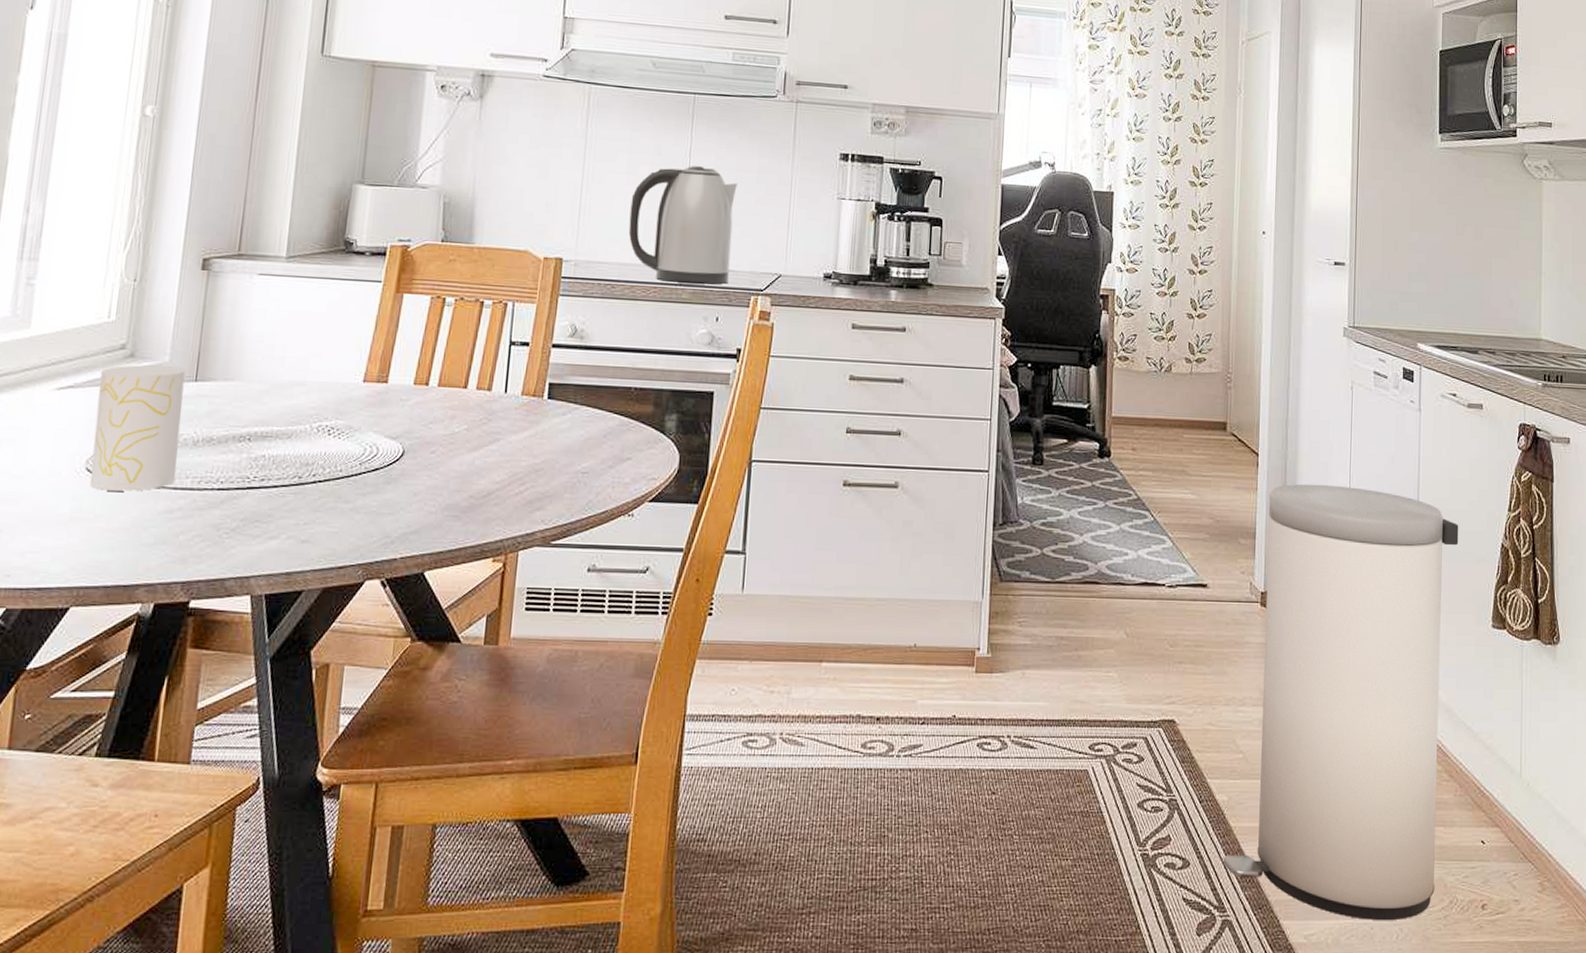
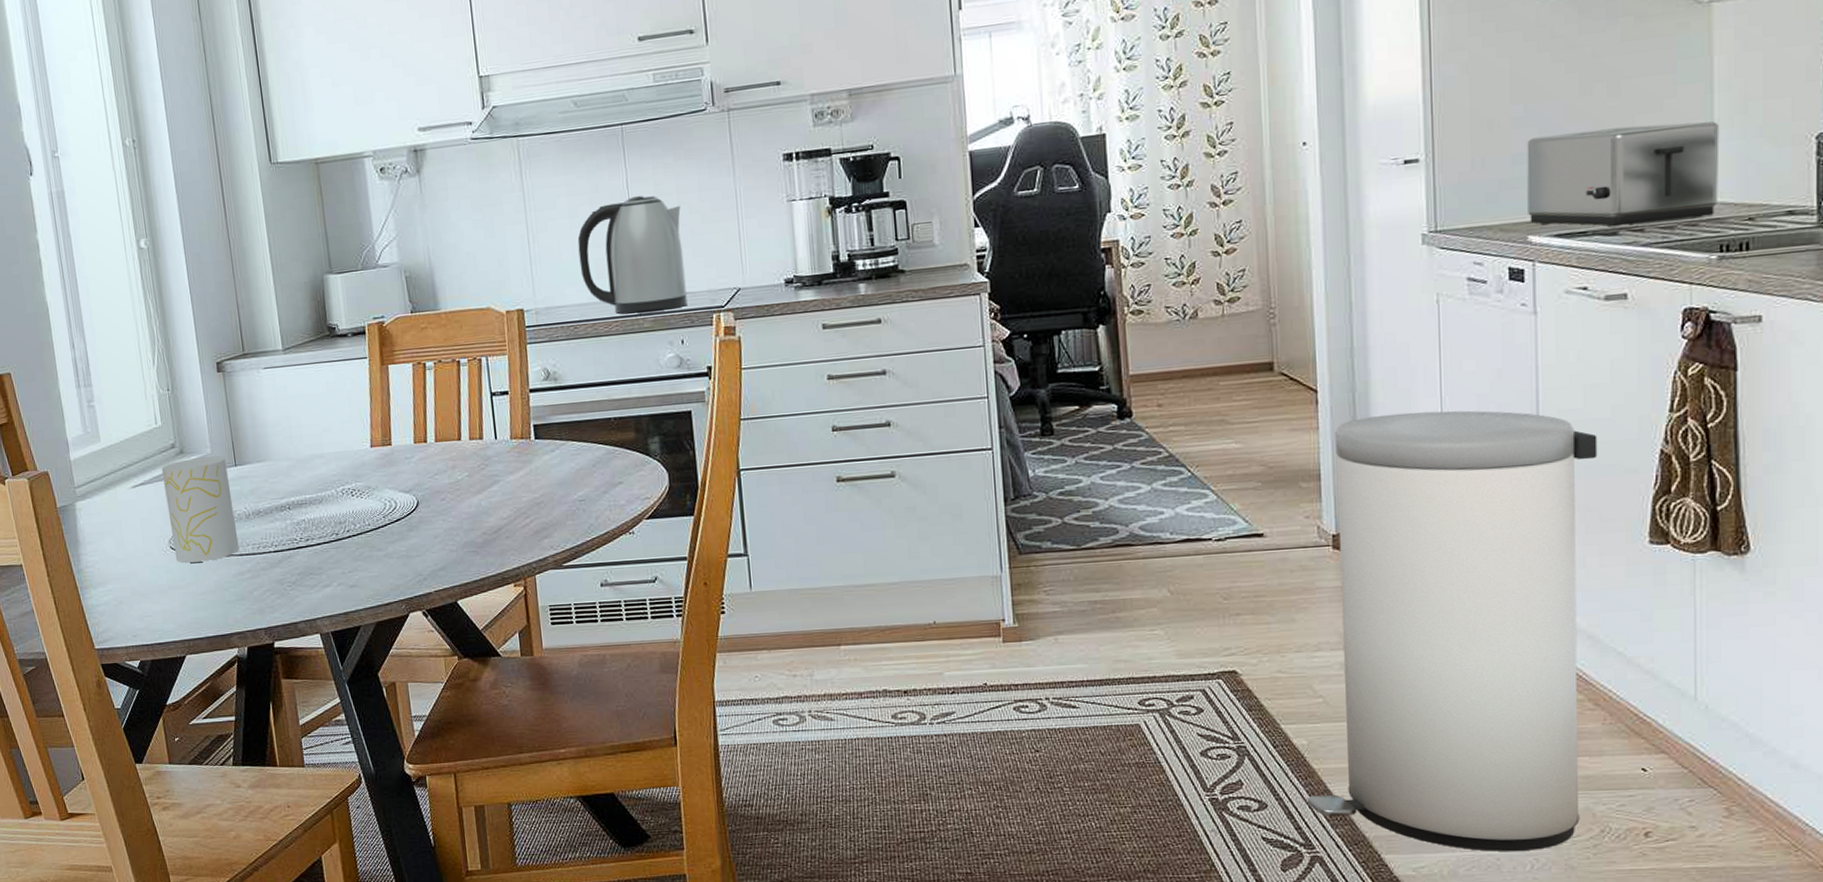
toaster: none [1418,261,1545,349] -> present [1526,121,1720,227]

